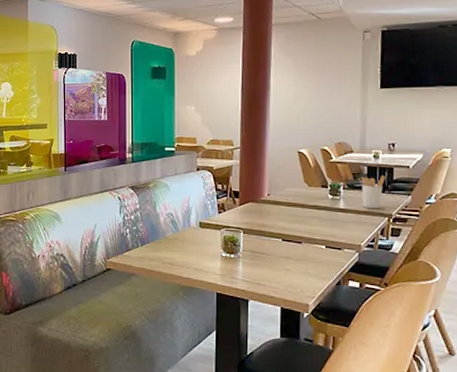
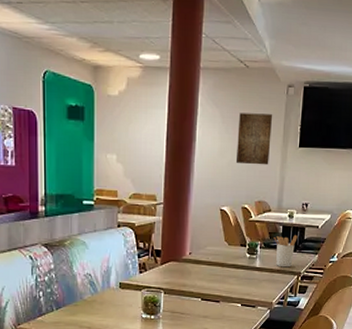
wall art: none [312,59,350,108] -> present [235,113,273,165]

